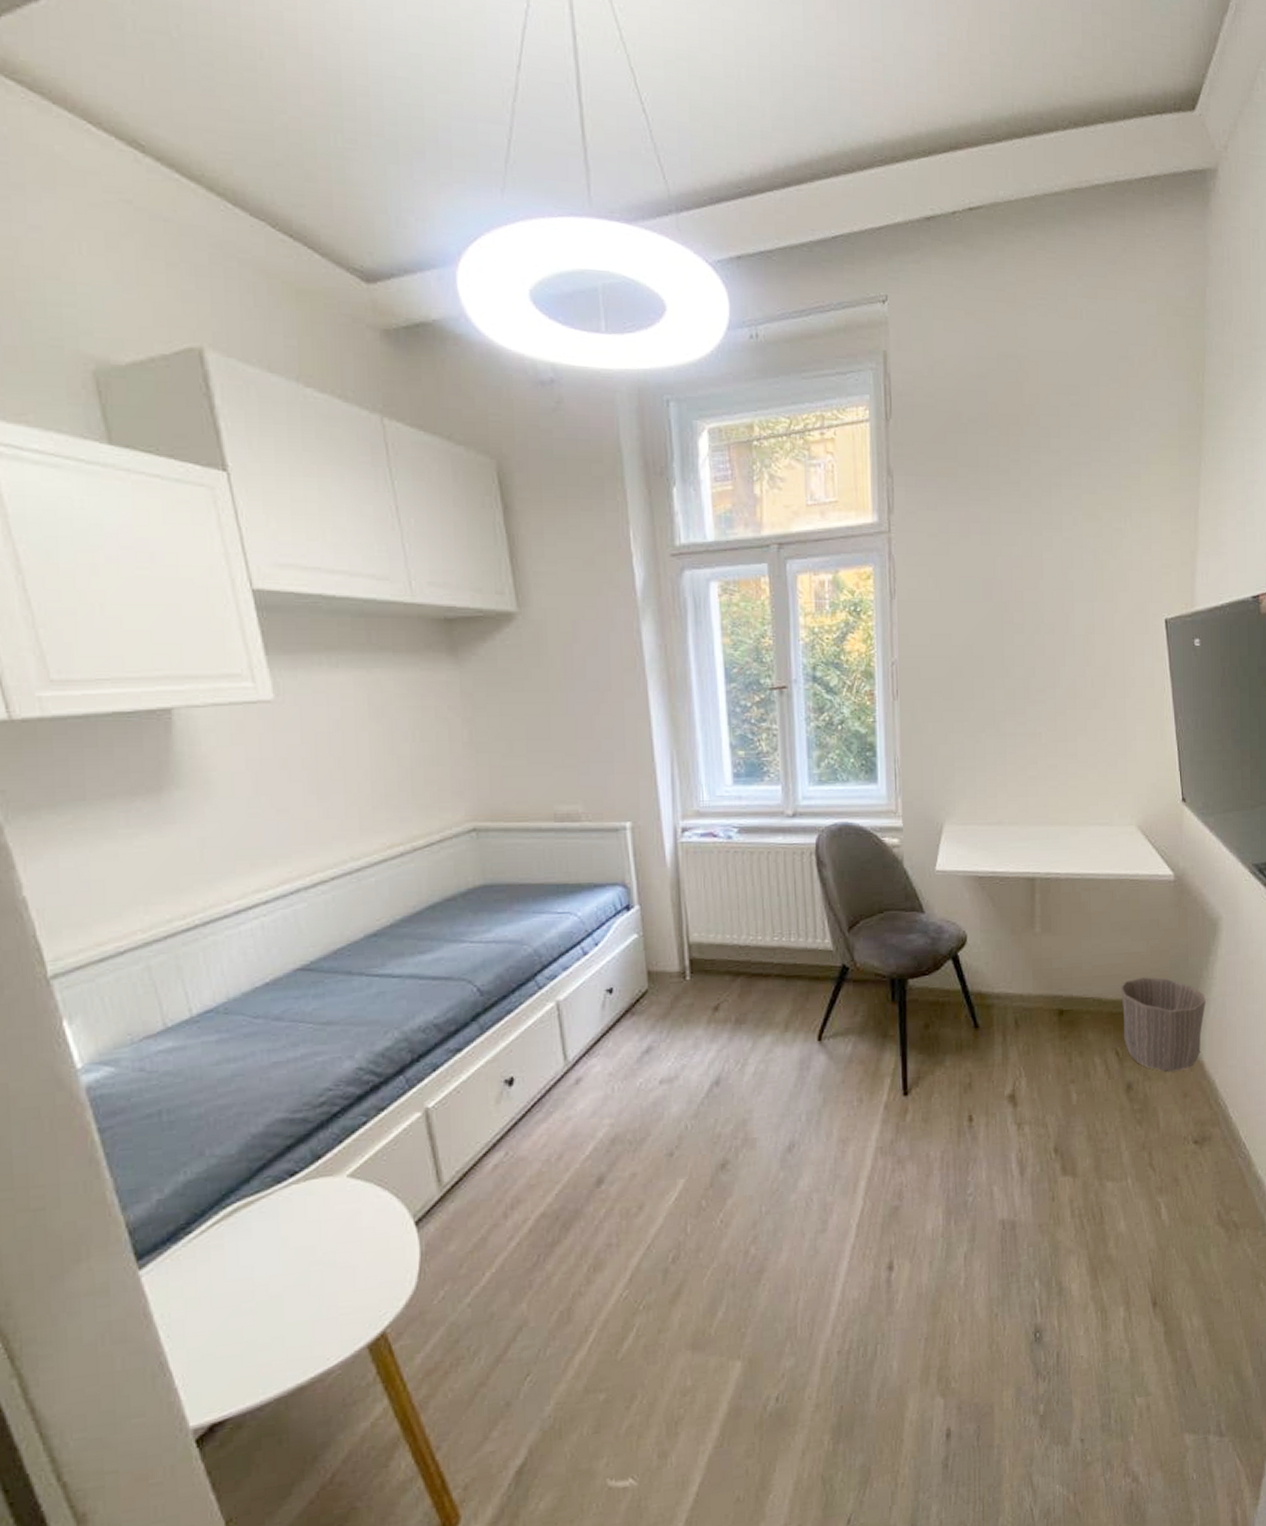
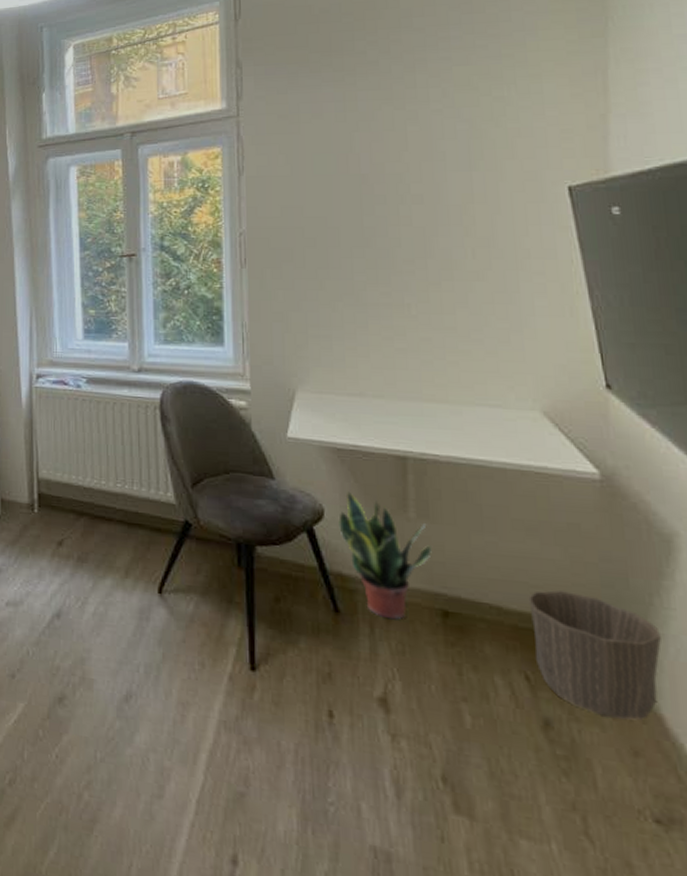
potted plant: none [979,916,1052,1026] -> present [338,491,432,620]

